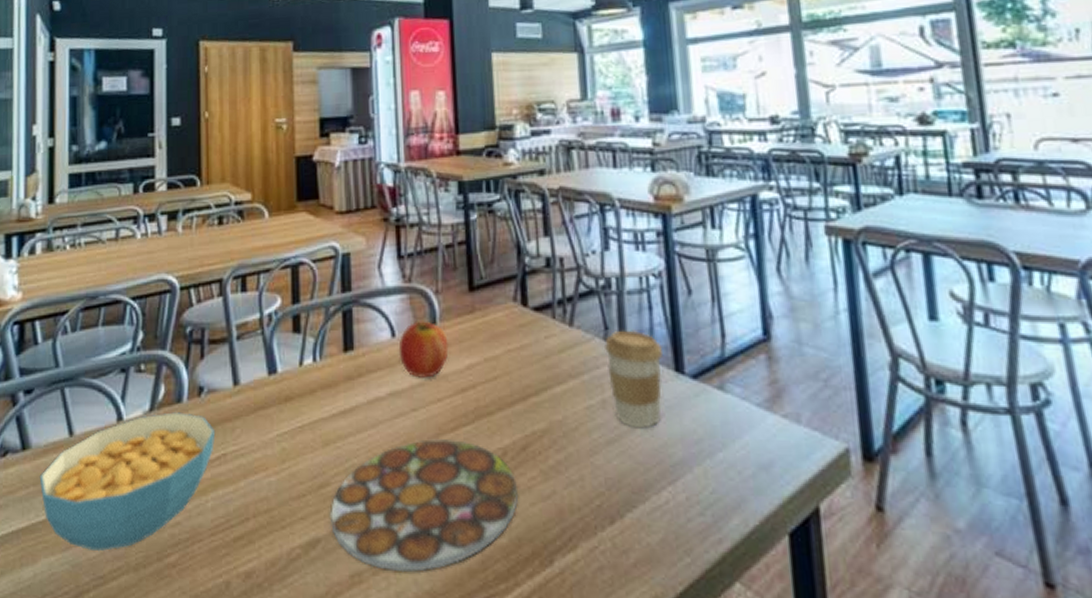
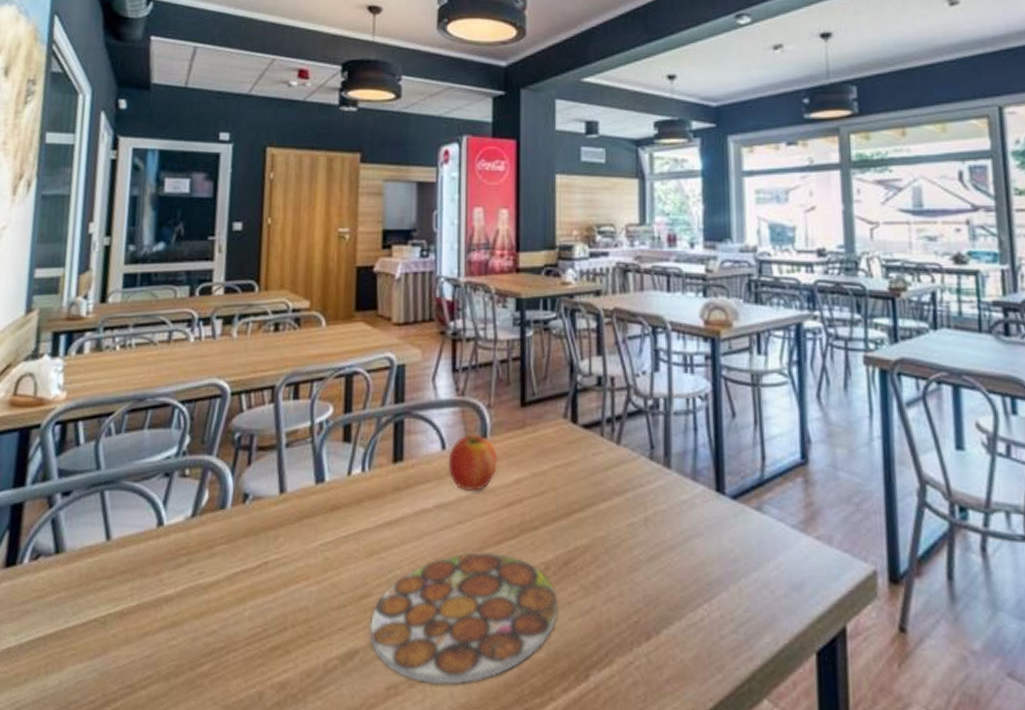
cereal bowl: present [39,412,216,552] -> none [71,519,258,660]
coffee cup: present [603,330,663,429] -> none [648,449,706,547]

